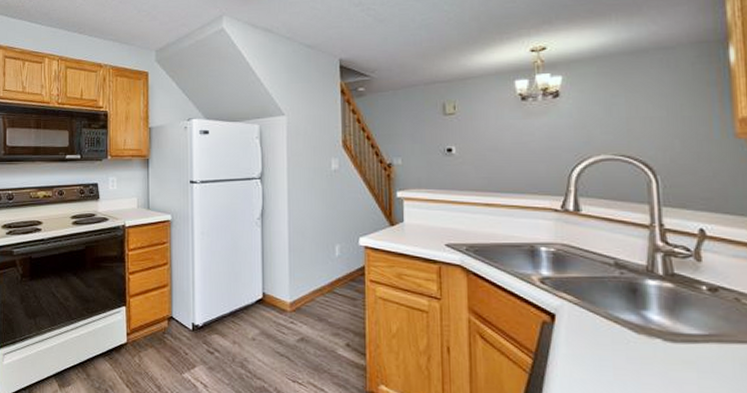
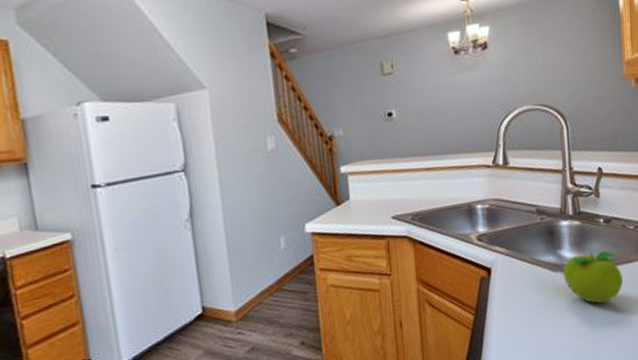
fruit: none [648,320,736,383] -> present [563,251,623,304]

